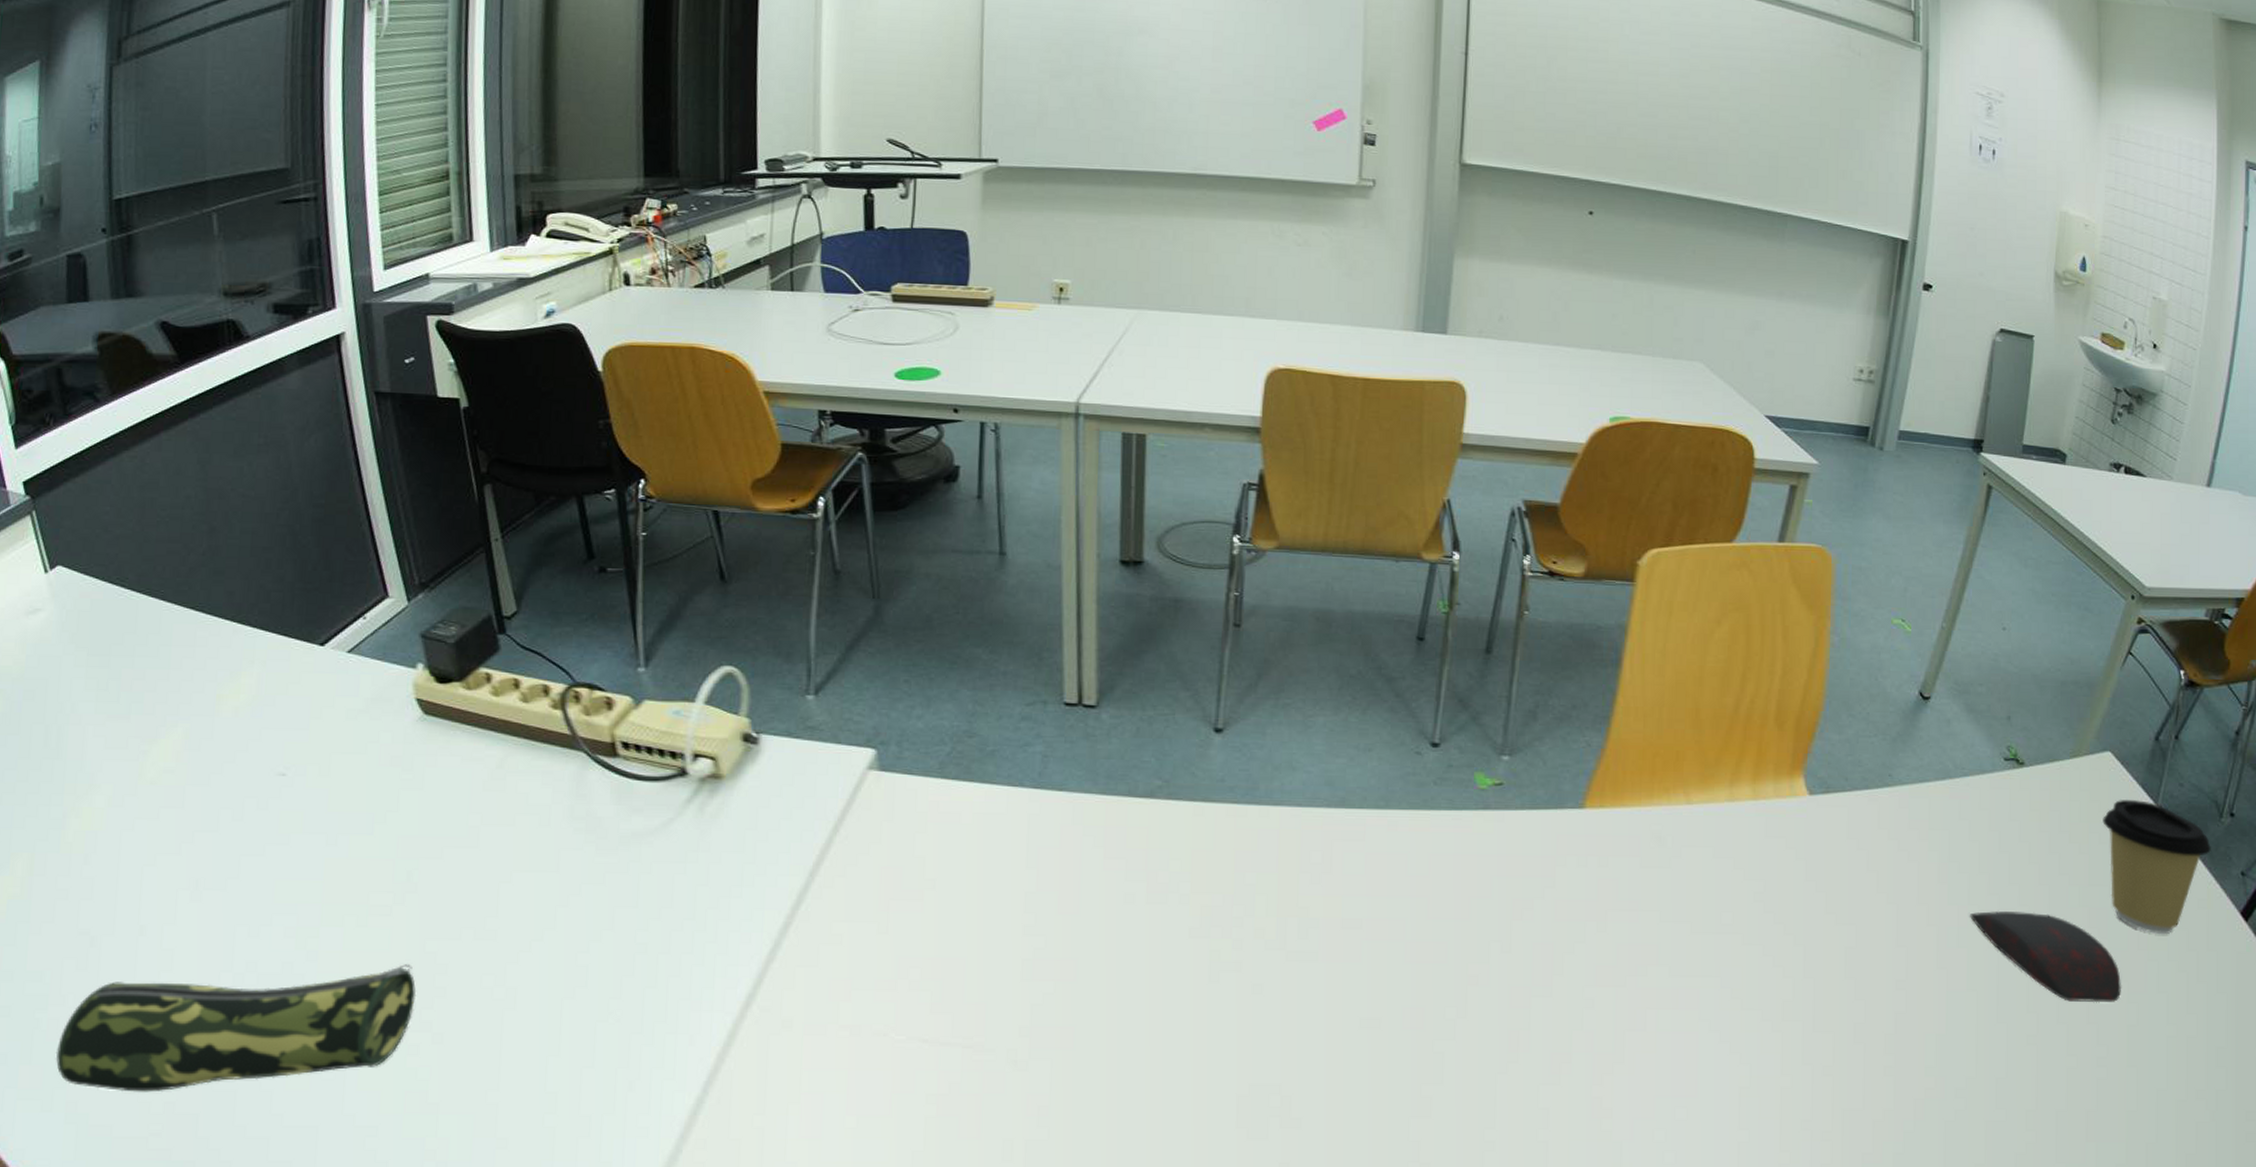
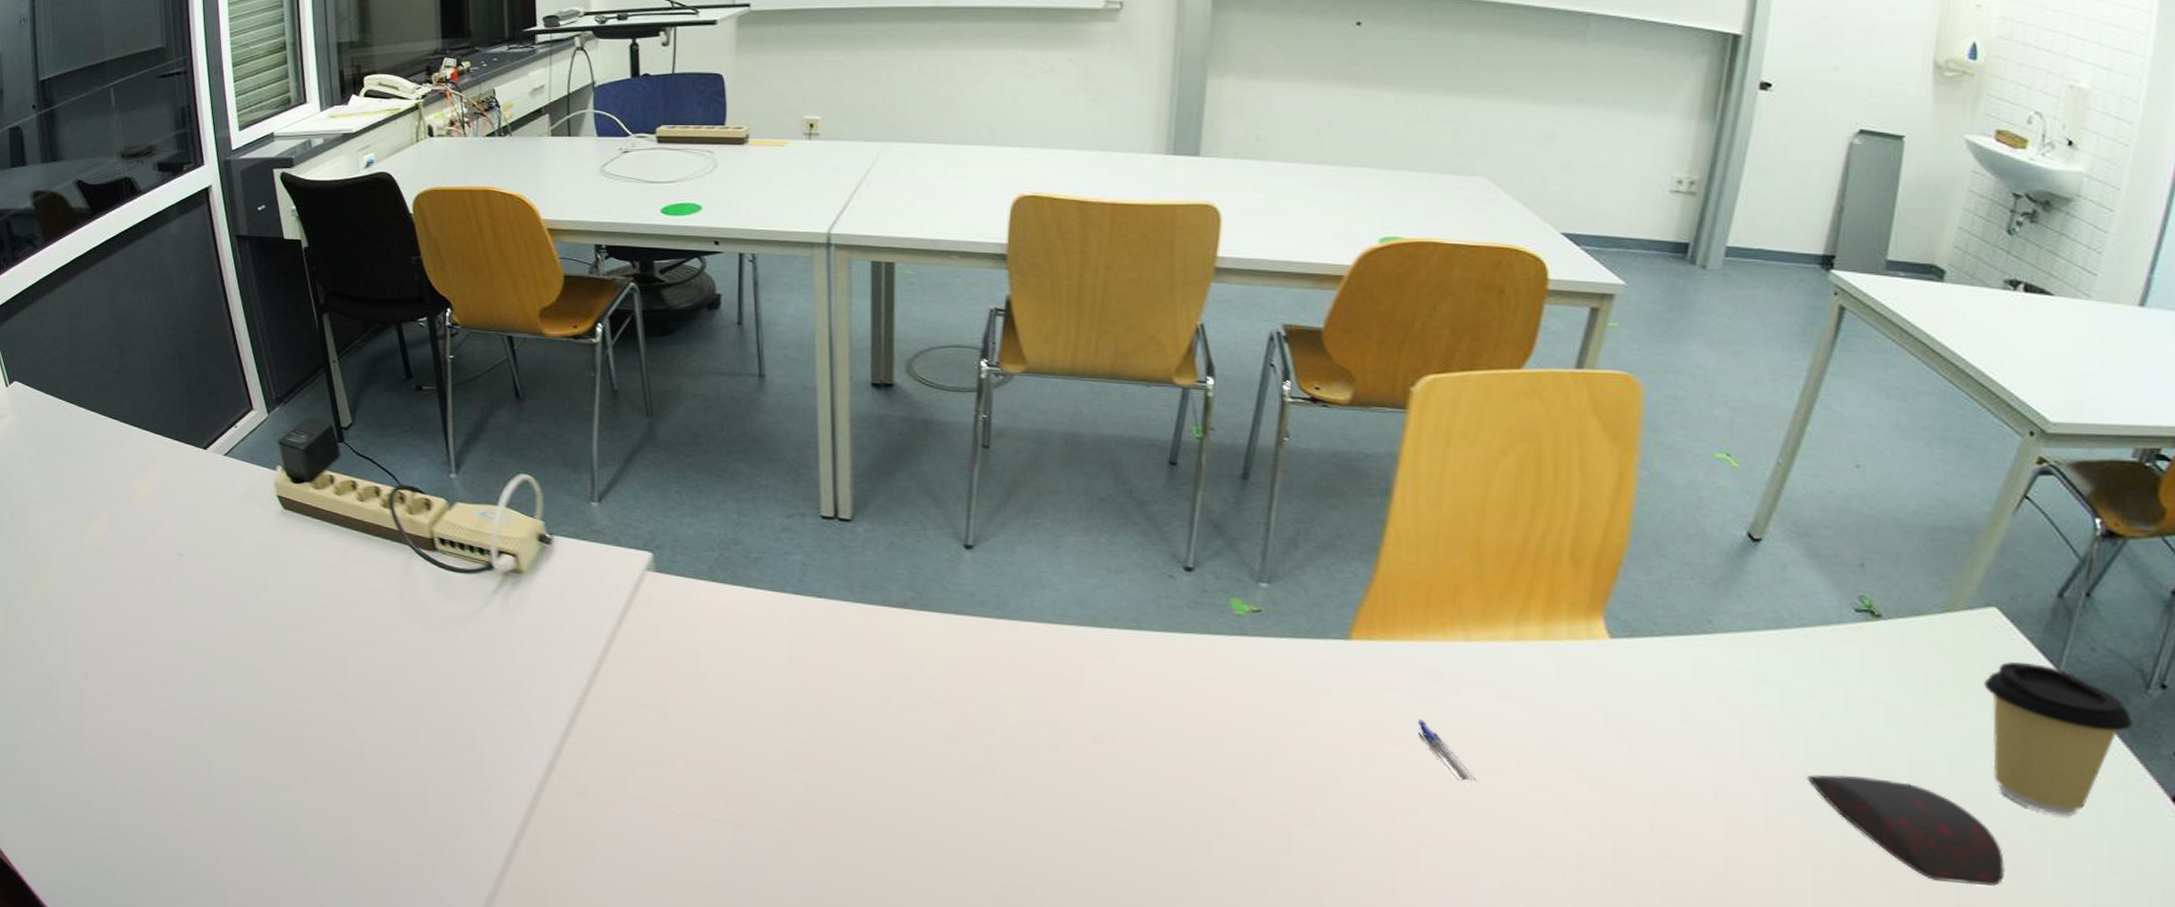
pencil case: present [55,964,417,1092] -> none [31,715,287,805]
pen: none [1644,883,1698,943] -> present [1417,719,1478,784]

